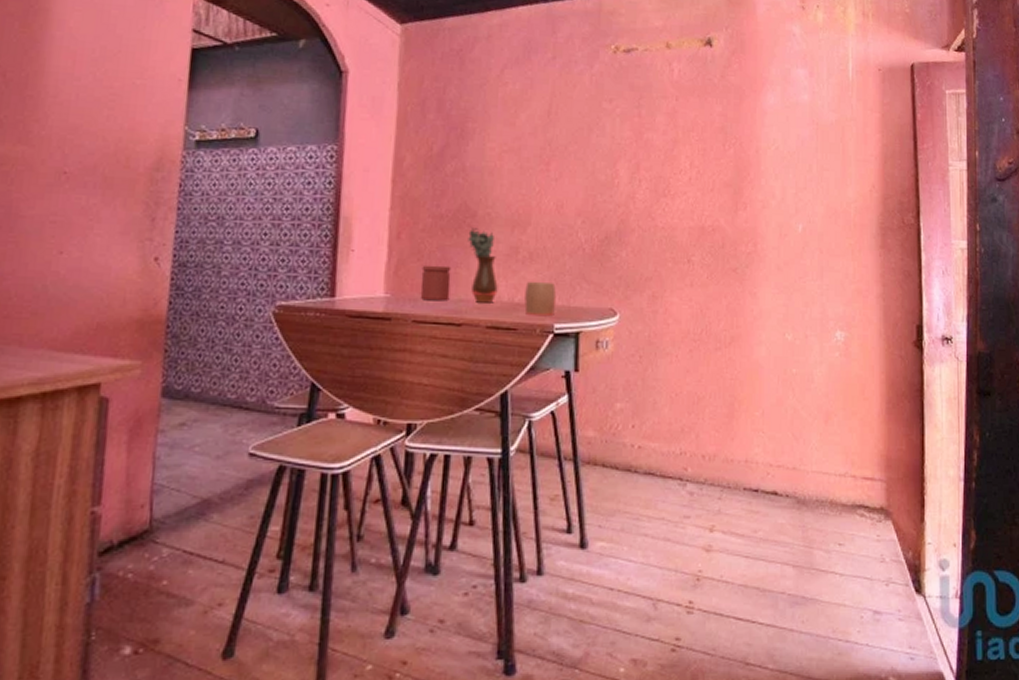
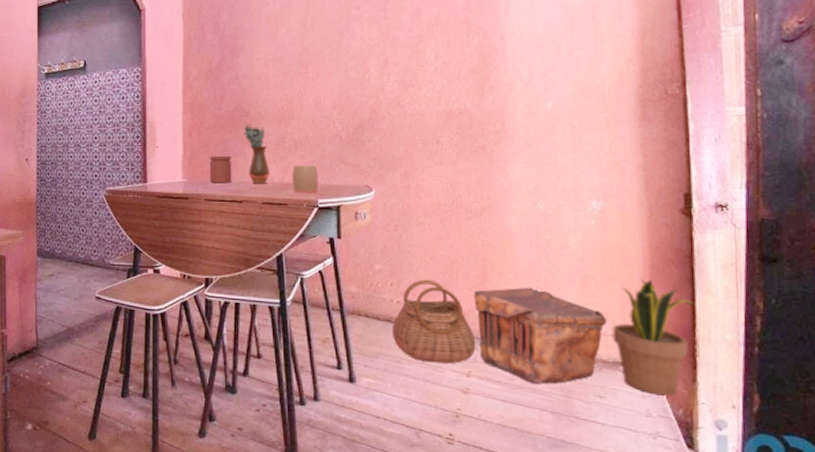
basket: none [631,419,721,518] -> present [391,279,476,363]
pouch: none [720,426,847,534] -> present [474,287,607,384]
potted plant: none [852,415,924,540] -> present [612,279,695,397]

